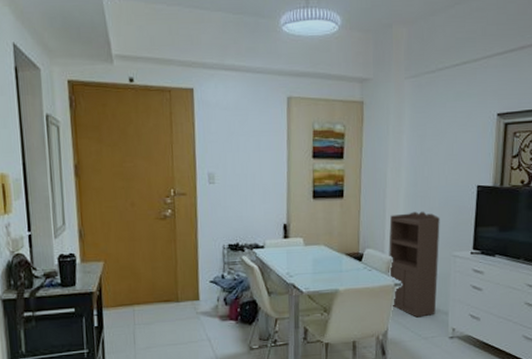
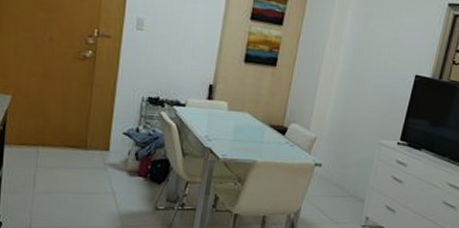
storage cabinet: present [388,211,440,318] -> none [307,92,372,201]

